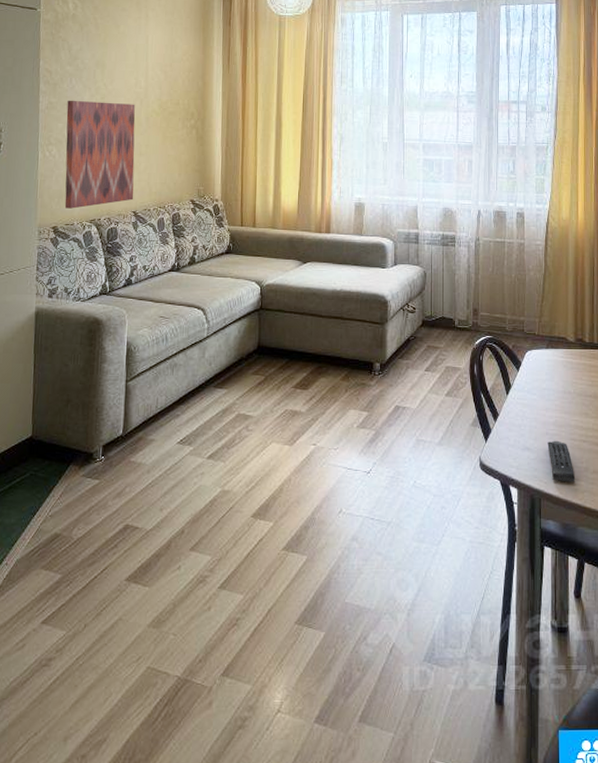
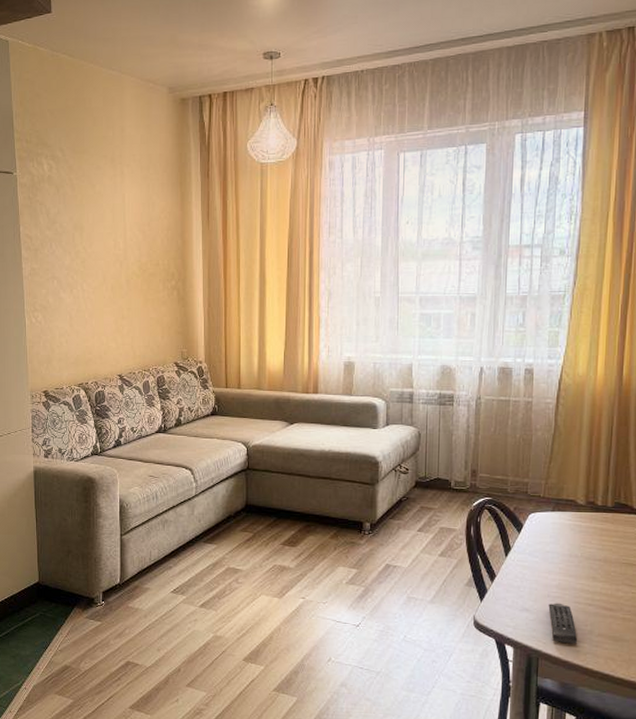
wall art: present [64,100,135,209] -> none [49,265,119,373]

